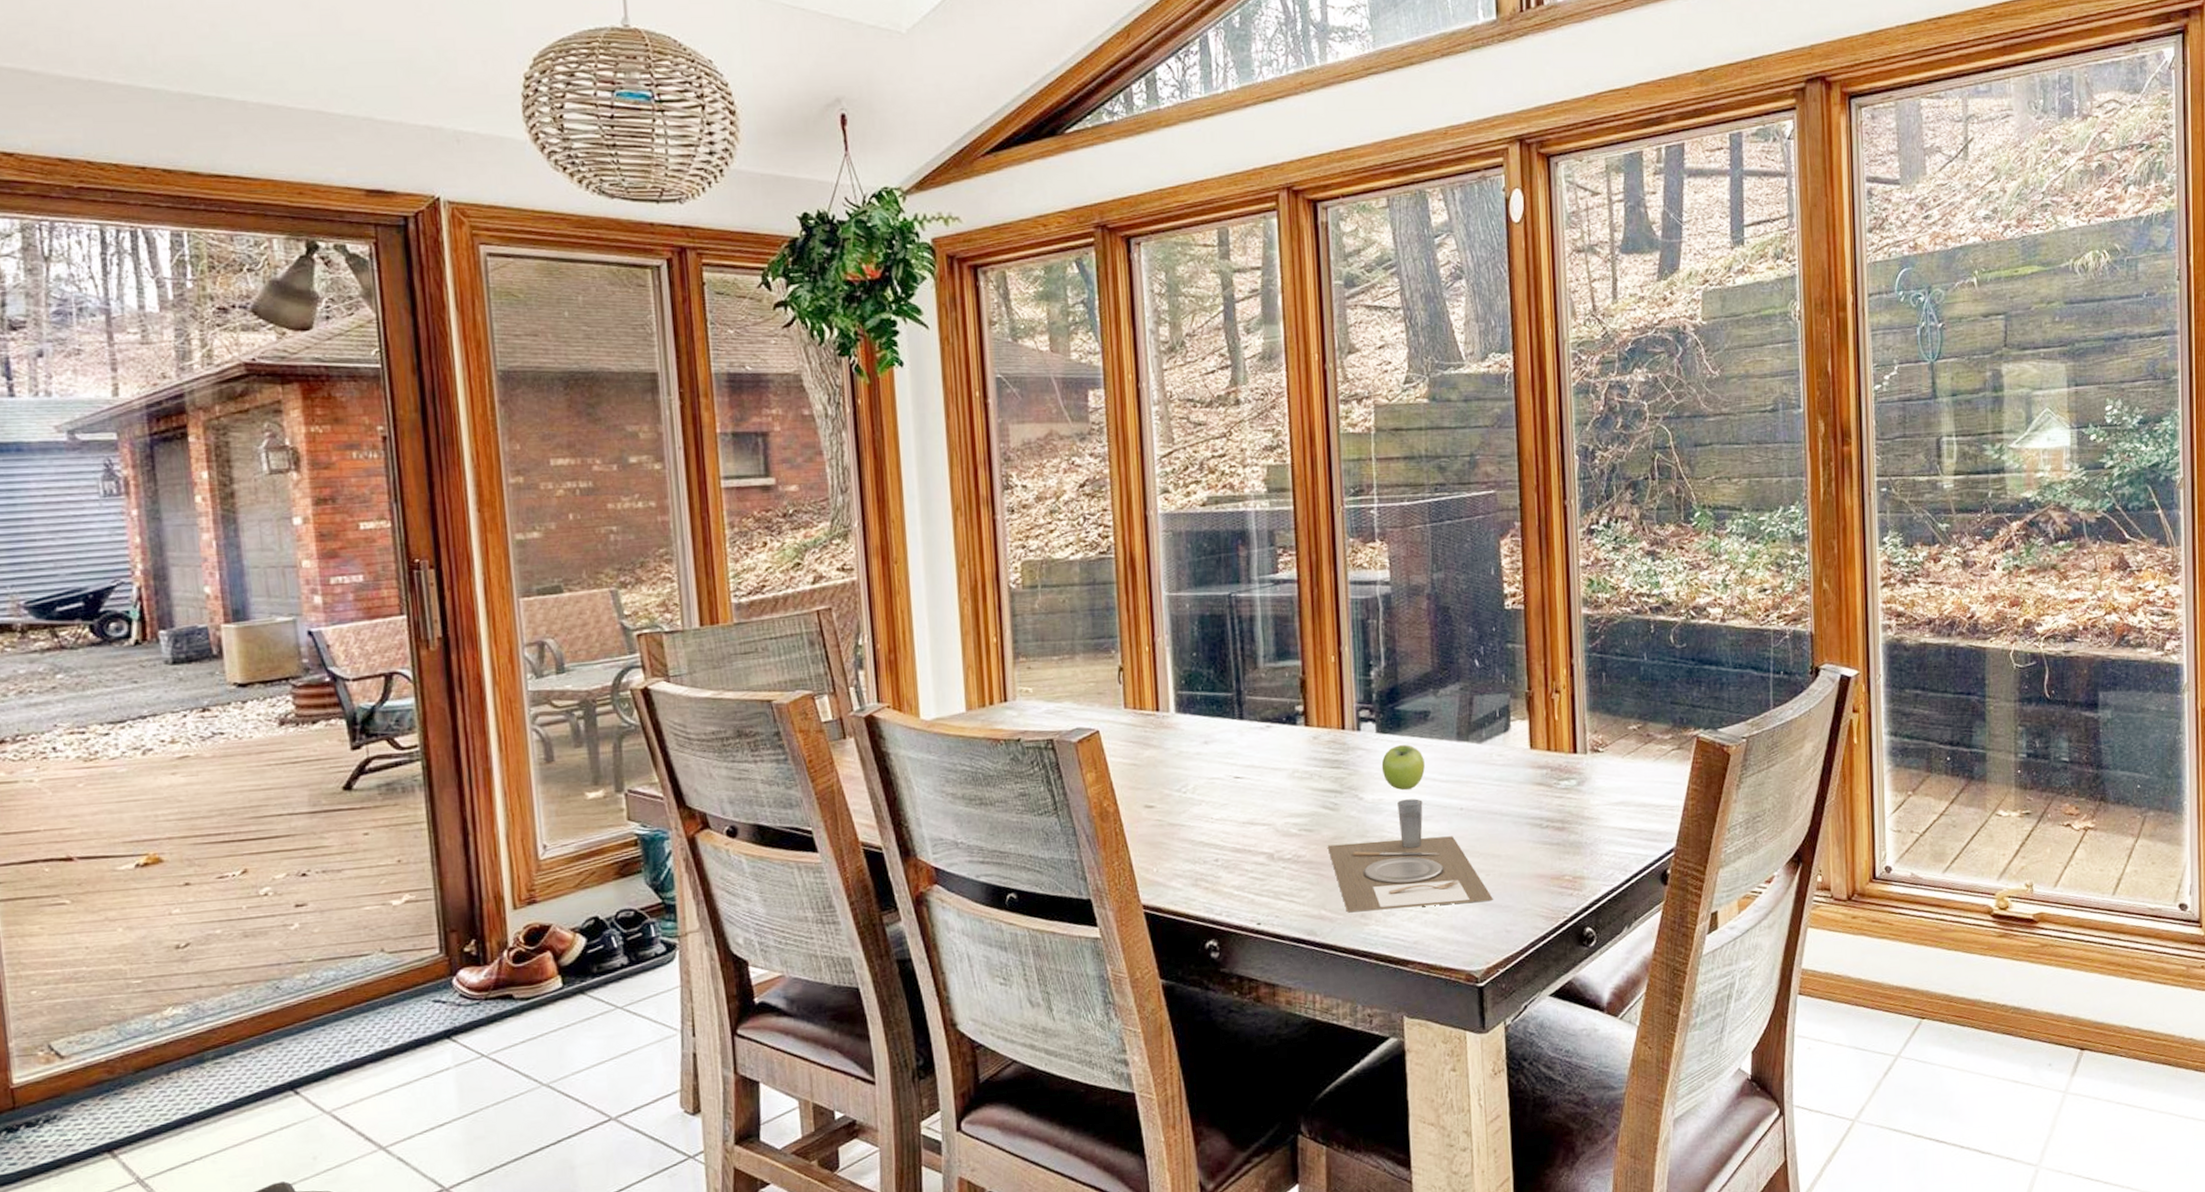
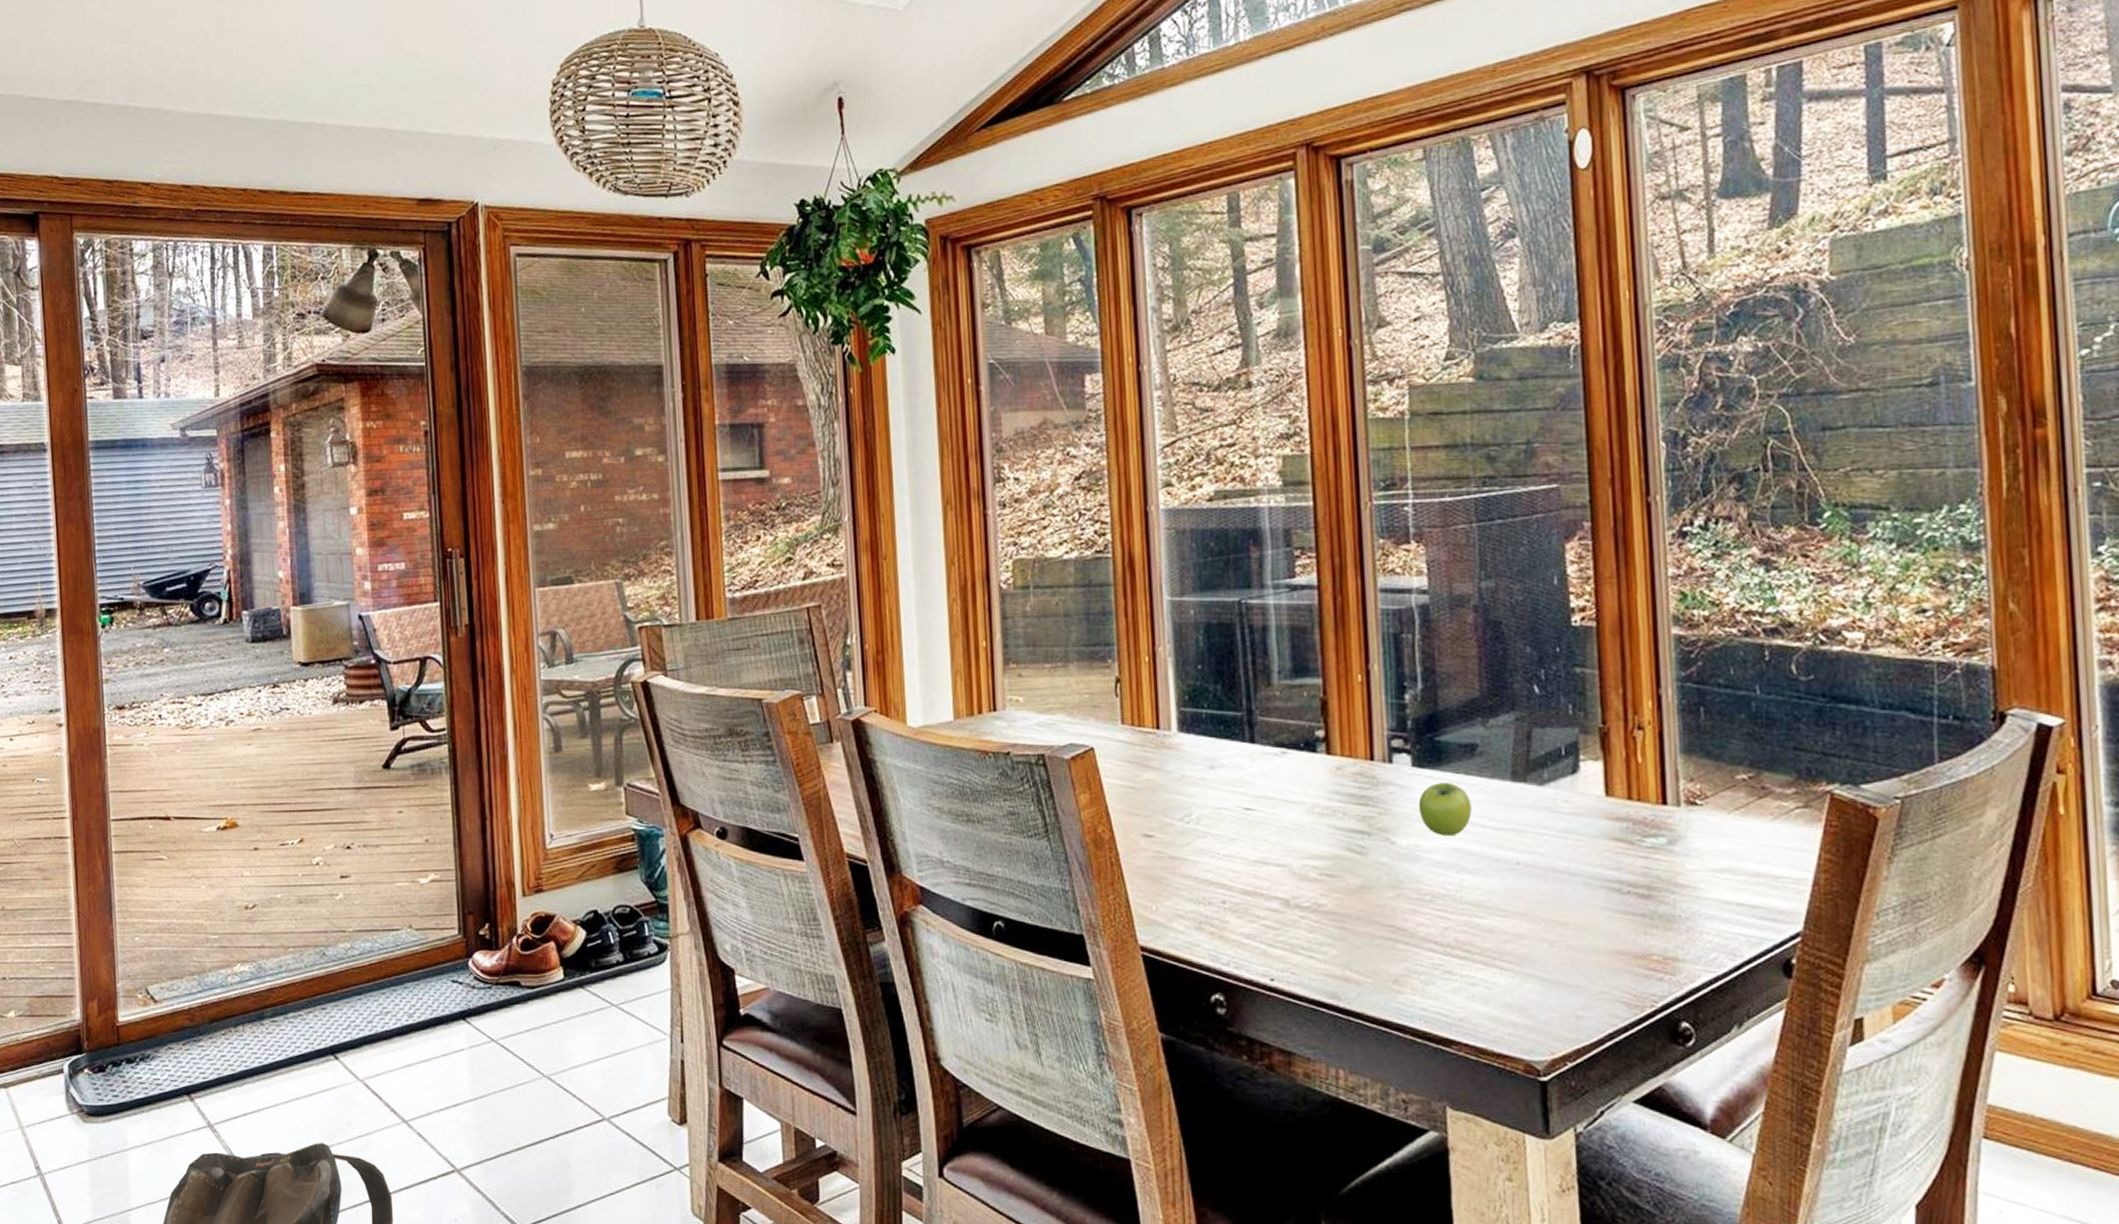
place setting: present [1328,799,1493,912] -> none [1354,847,1559,977]

